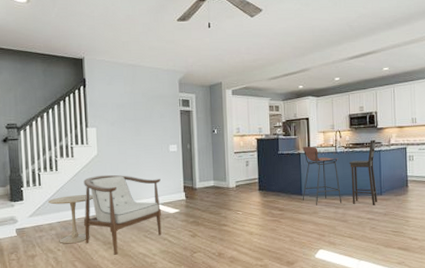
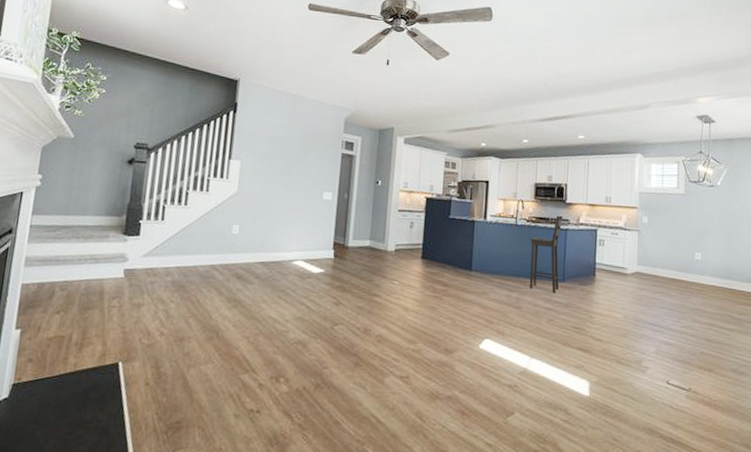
side table: present [48,195,93,244] -> none [169,236,224,296]
armchair: present [83,174,162,255] -> none [205,217,308,316]
bar stool: present [302,146,342,206] -> none [471,213,519,286]

